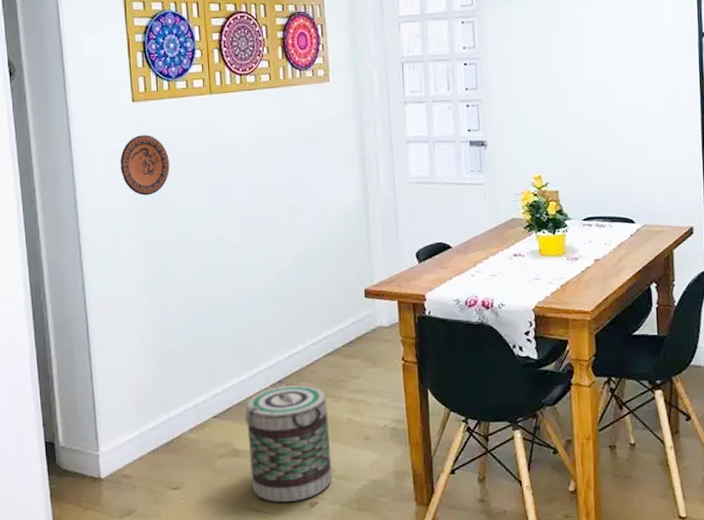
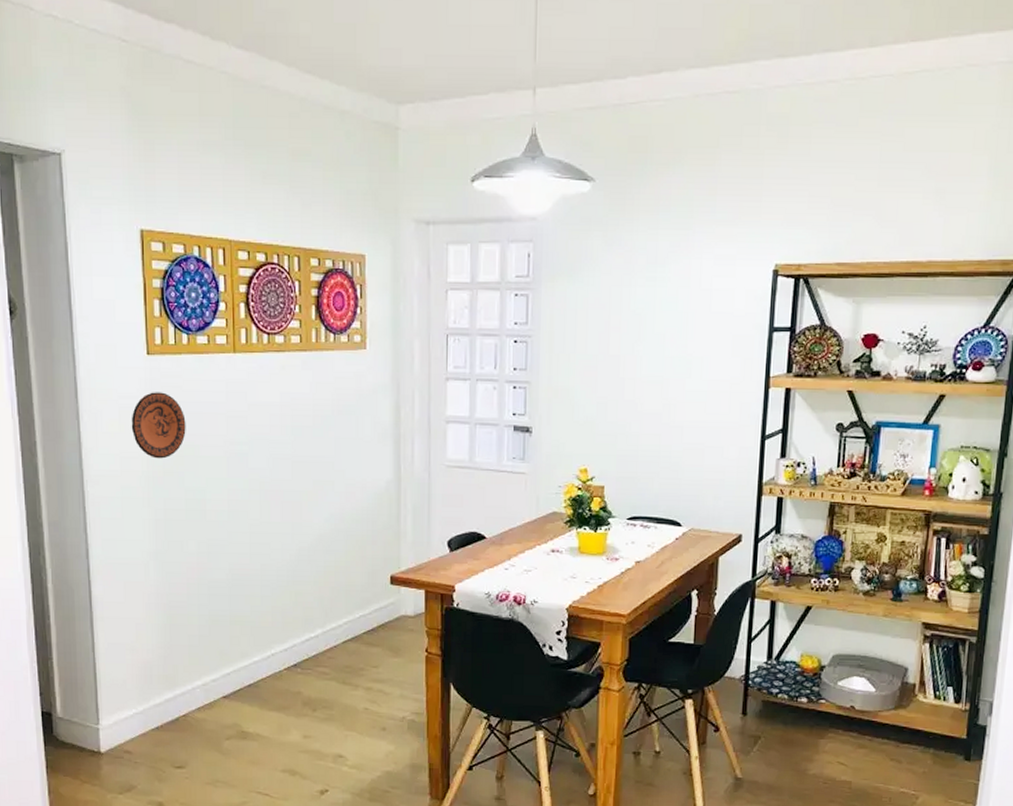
basket: present [245,385,333,503] -> none [256,670,345,789]

